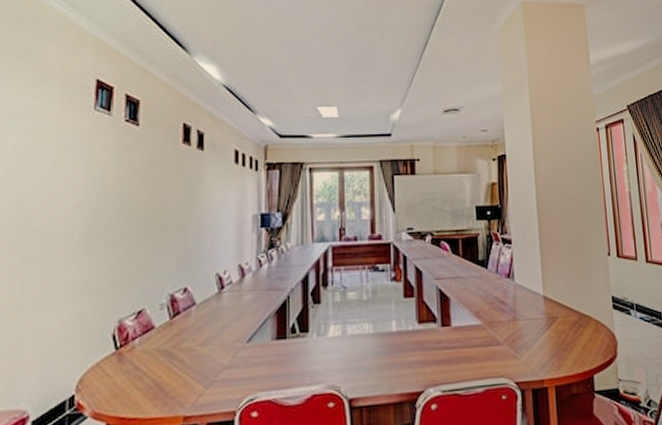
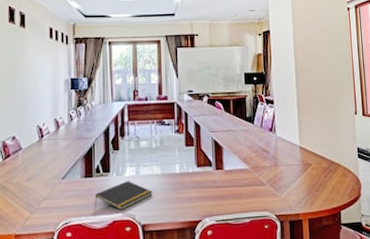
notepad: none [288,343,363,381] -> present [94,181,153,211]

